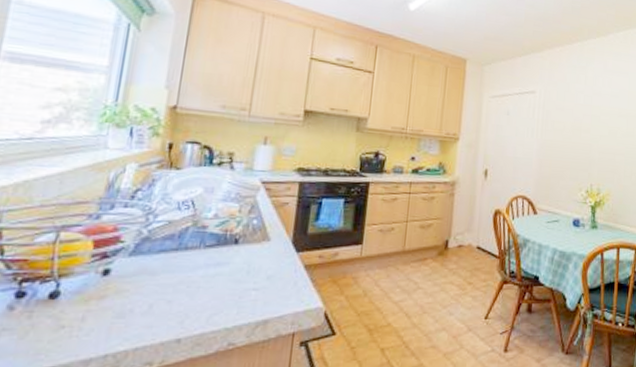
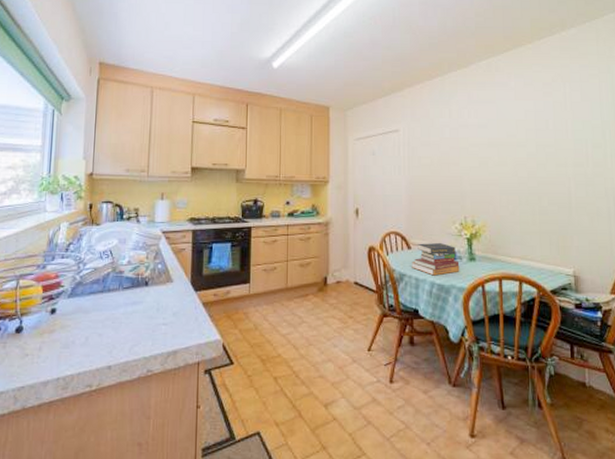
books: none [536,208,582,243] -> present [412,243,460,276]

